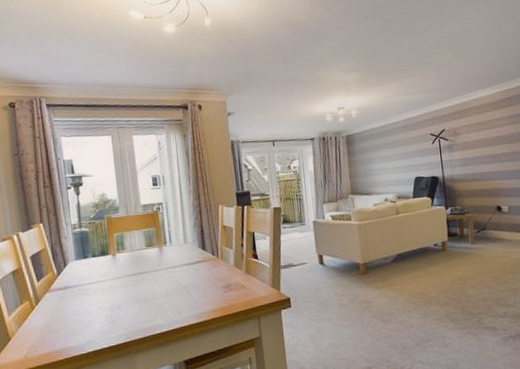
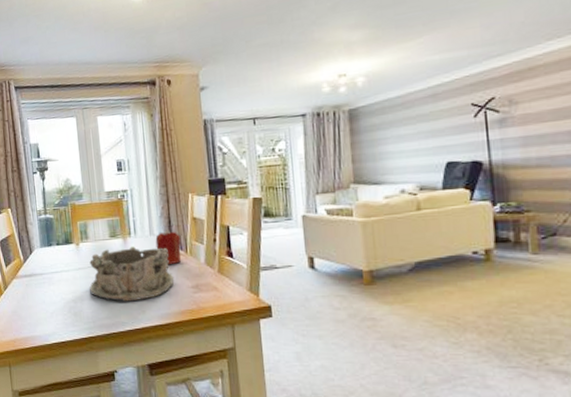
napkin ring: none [126,254,207,306] -> present [89,246,174,302]
candle: none [189,236,213,269] -> present [155,228,181,265]

